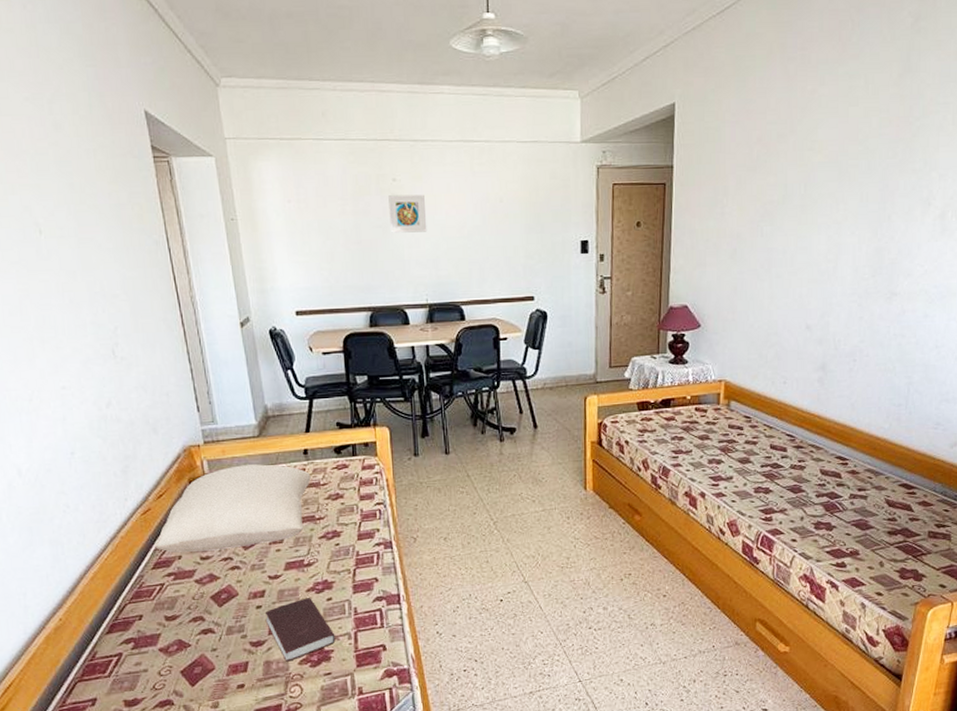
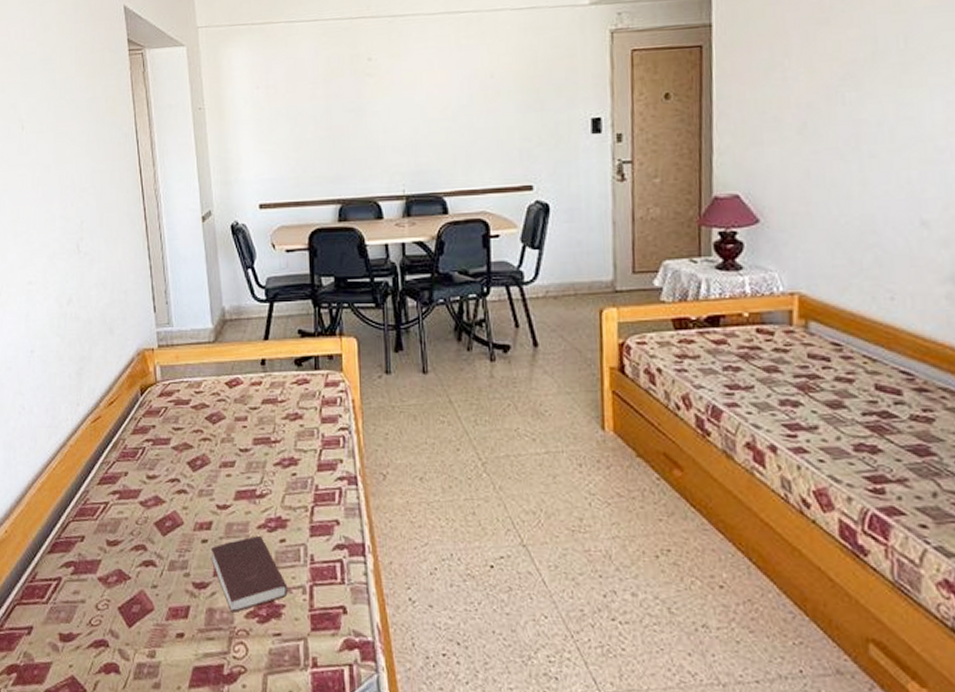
pillow: present [153,464,311,553] -> none [101,374,268,469]
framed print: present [388,194,427,233] -> none [363,73,406,117]

